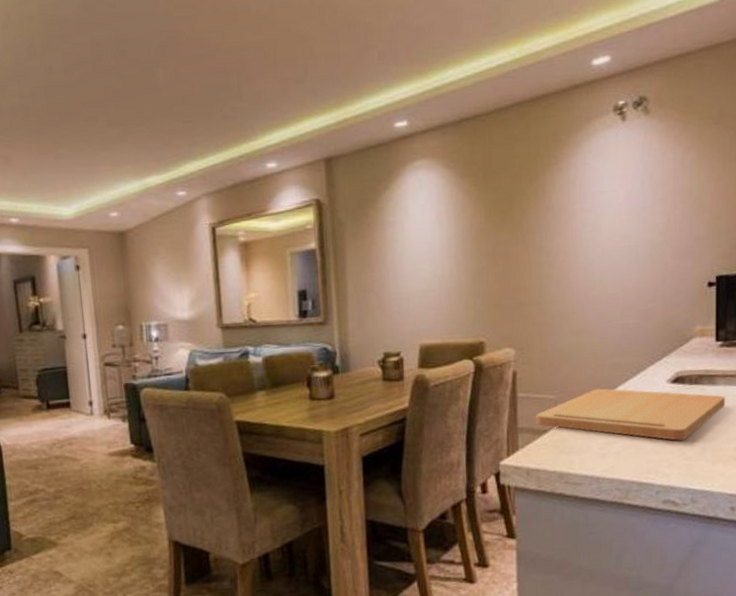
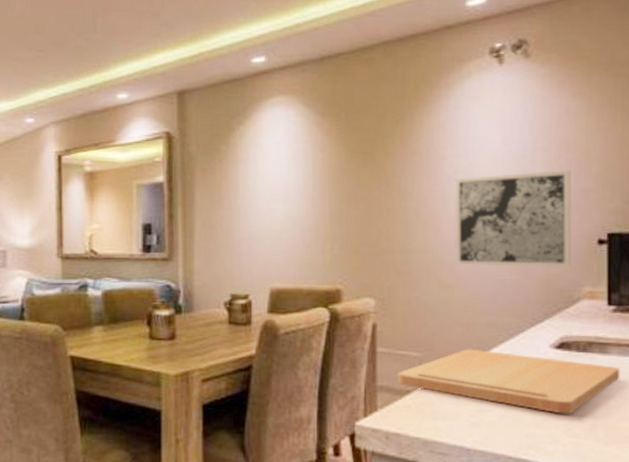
wall art: none [583,219,686,313] -> present [455,170,572,267]

